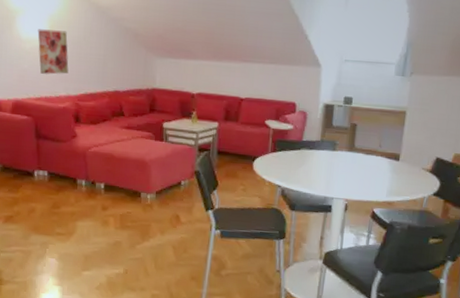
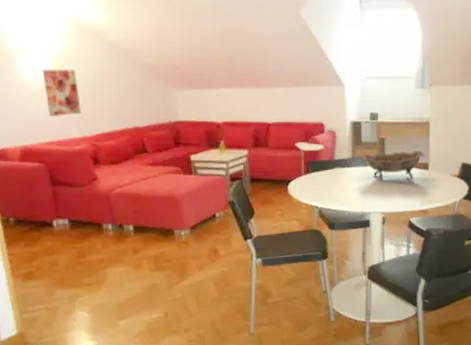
decorative bowl: none [331,138,397,170] -> present [362,150,425,182]

